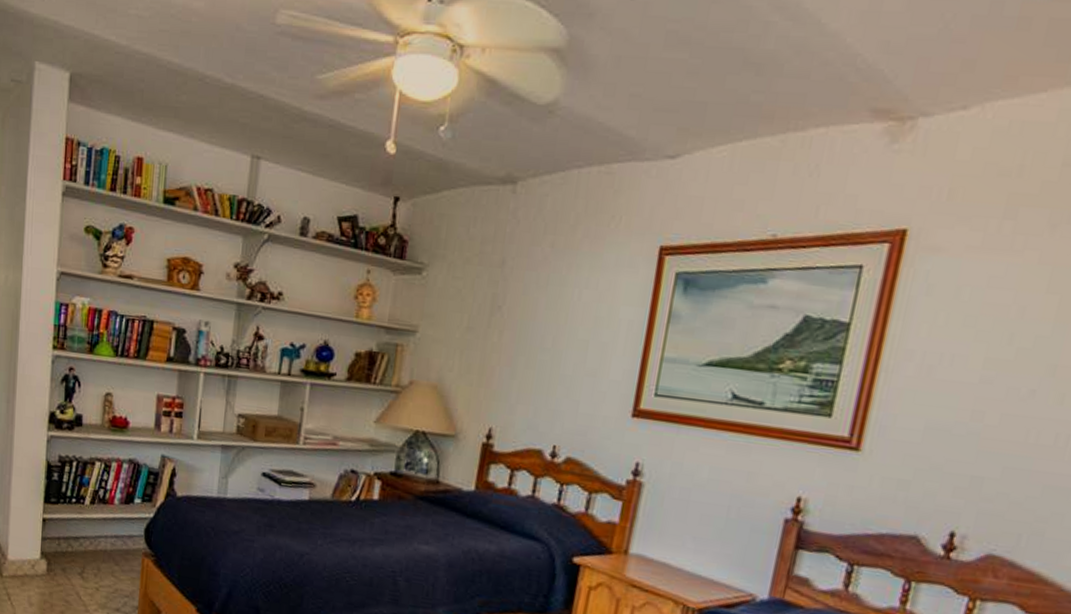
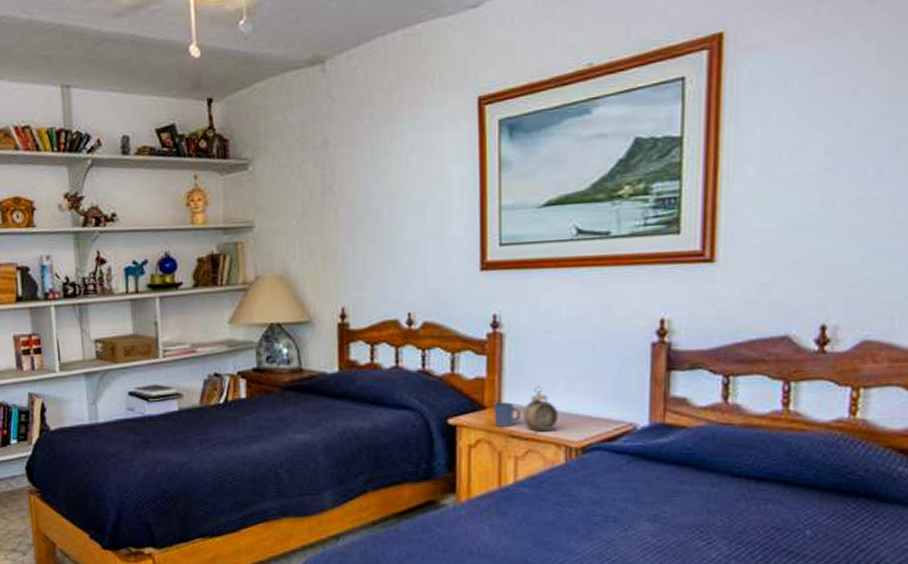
mug: none [618,549,647,577] -> present [494,402,522,428]
alarm clock: none [646,540,682,589] -> present [523,385,558,435]

